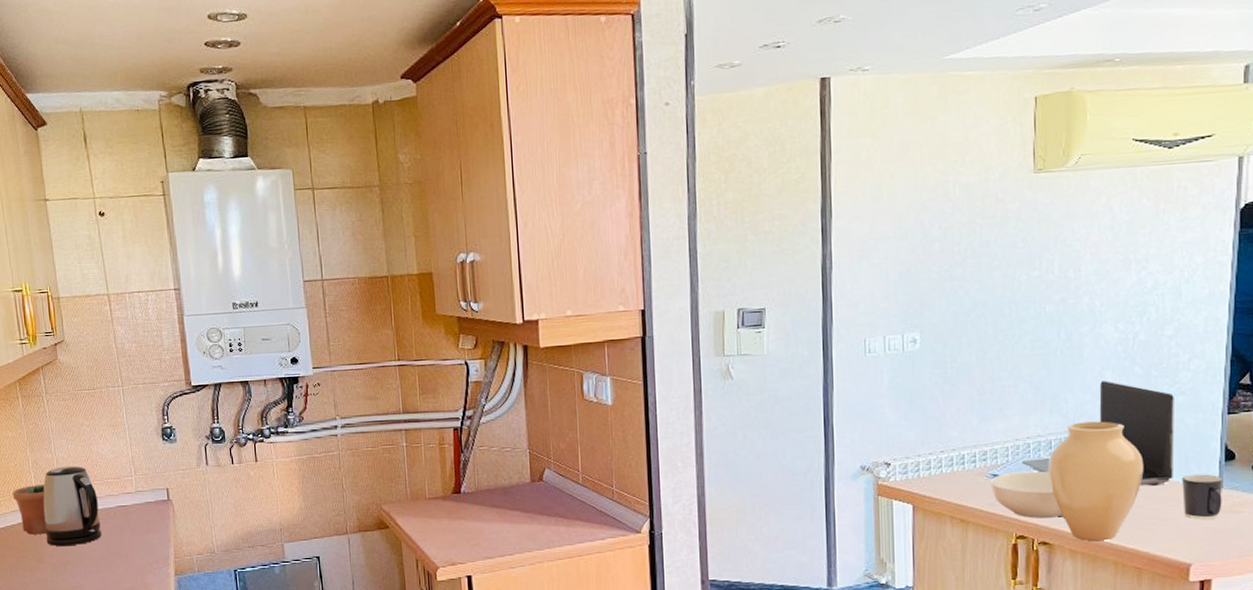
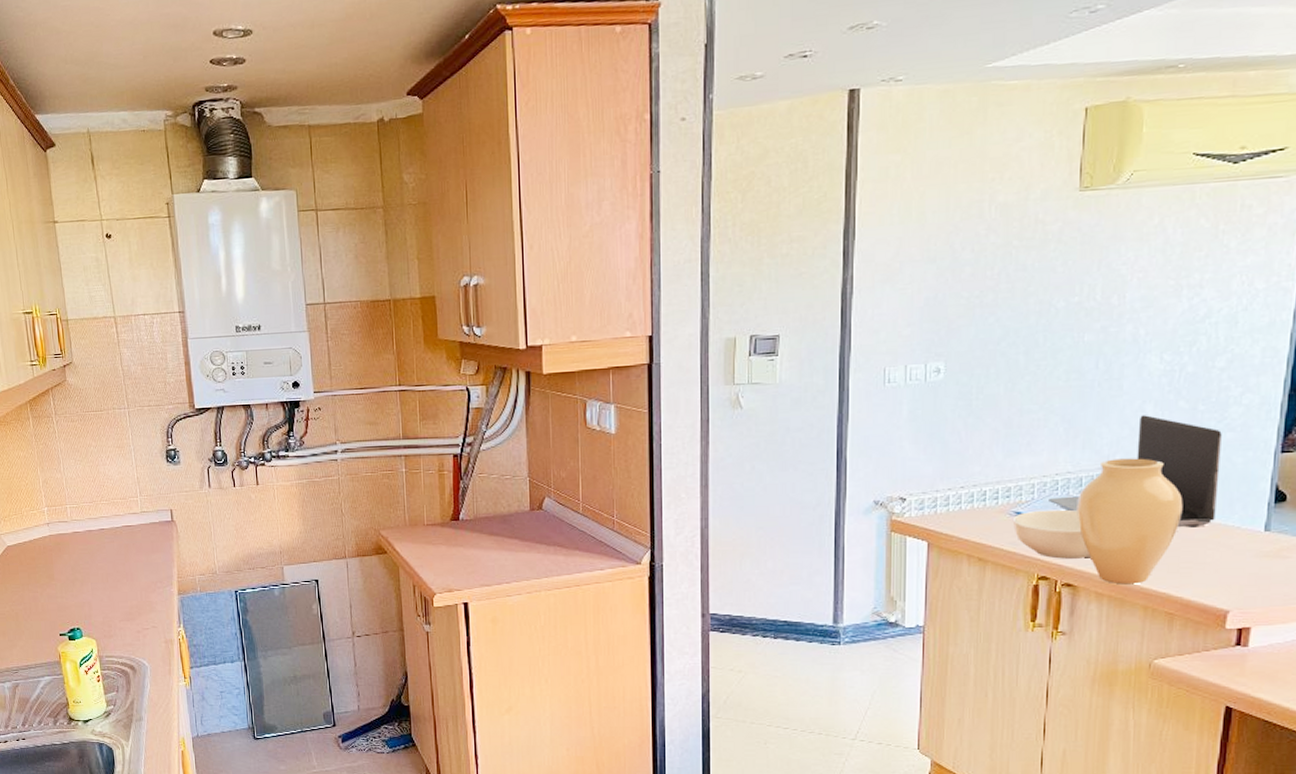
planter: present [12,484,47,535] -> none [24,503,56,552]
kettle: present [43,465,102,547] -> none [52,485,108,564]
mug: present [1182,474,1224,520] -> none [1224,516,1272,564]

